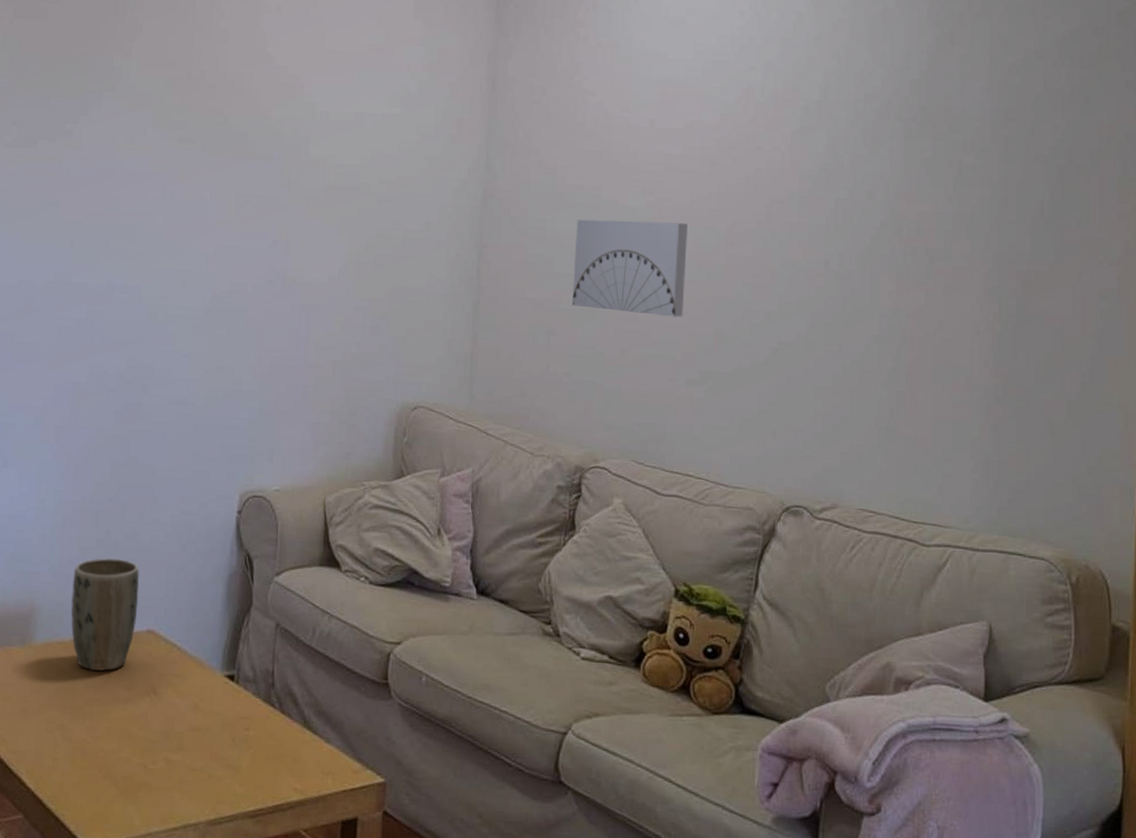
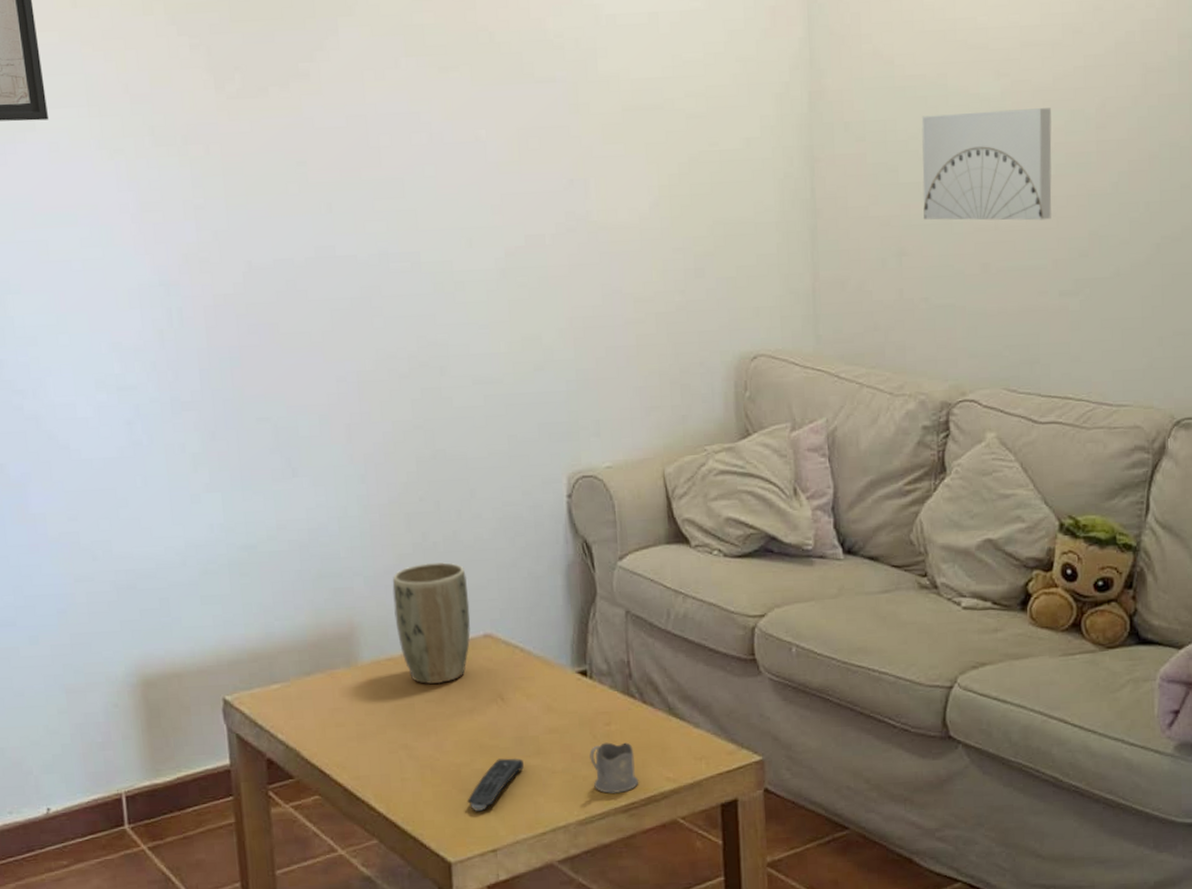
remote control: none [109,750,167,799] -> present [467,758,525,811]
tea glass holder: none [226,746,269,798] -> present [589,742,639,794]

